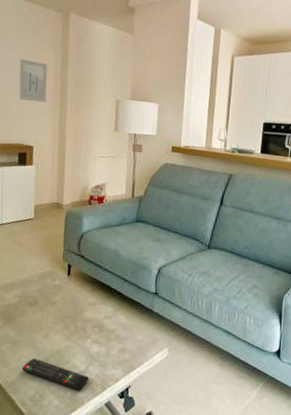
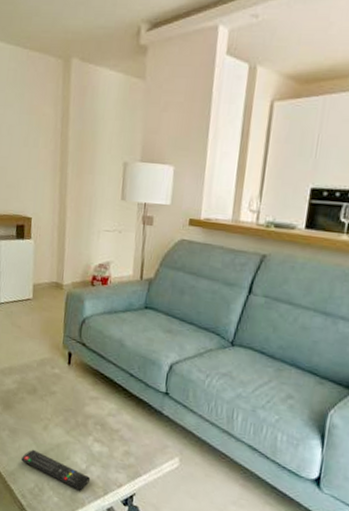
wall art: present [19,59,48,102] -> none [16,117,47,166]

